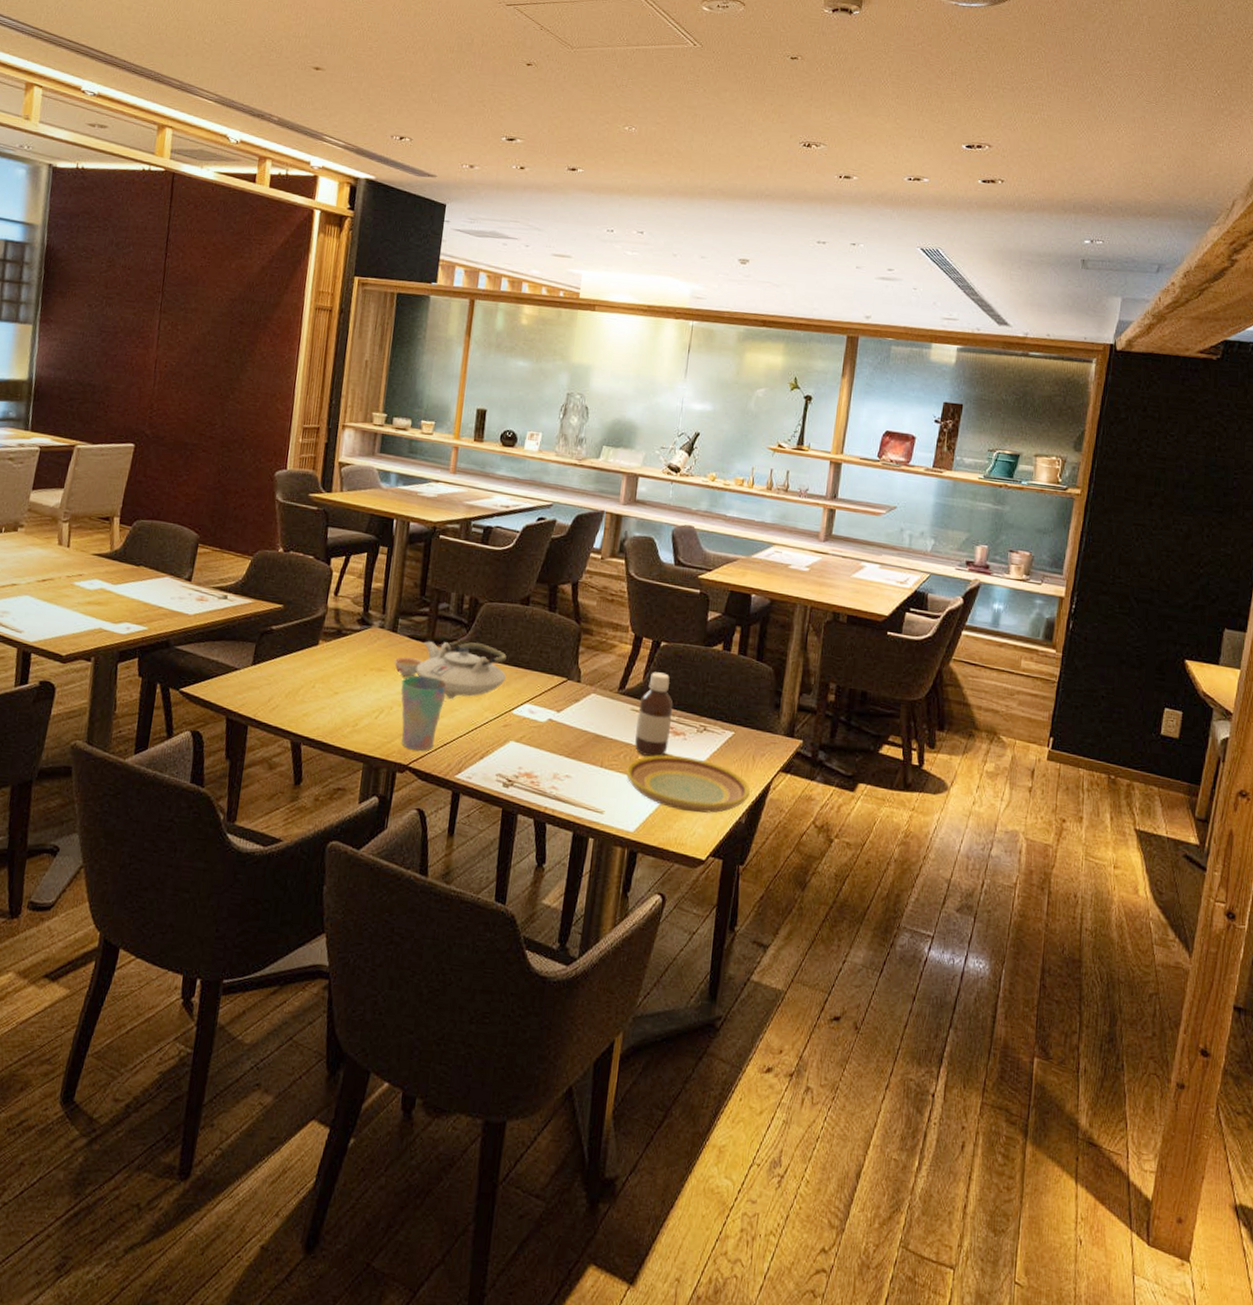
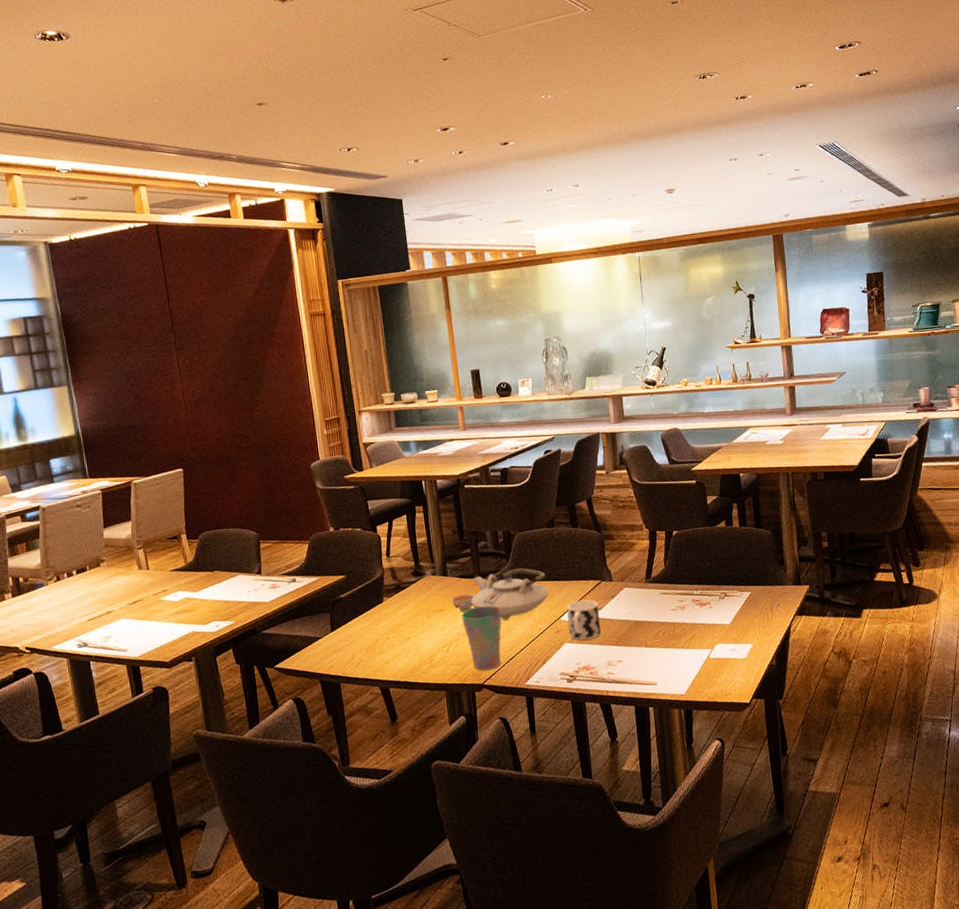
cup: none [518,695,559,743] -> present [567,600,602,640]
plate: present [626,755,750,813] -> none [667,621,775,667]
bottle: present [635,672,673,757] -> none [666,556,698,629]

